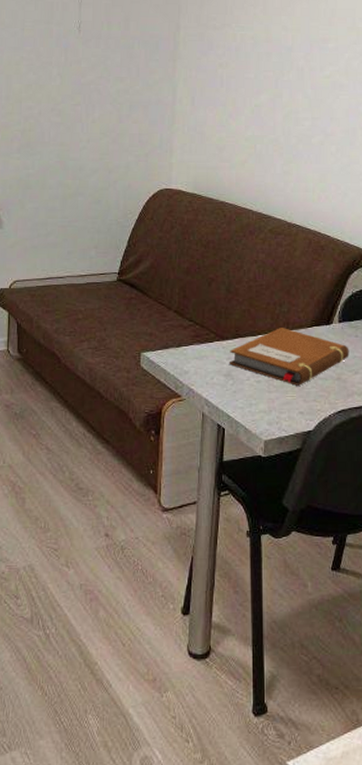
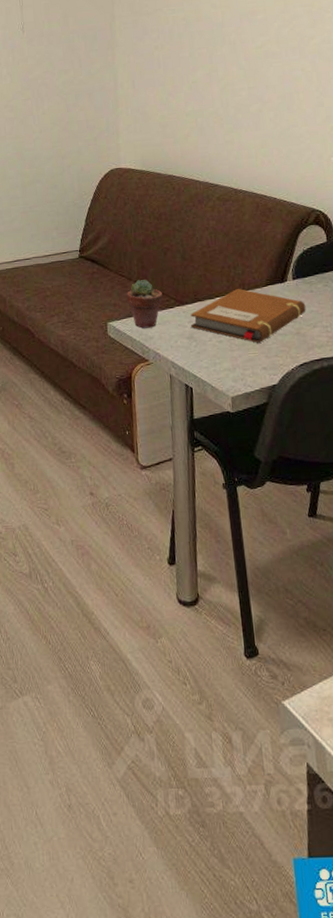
potted succulent: none [165,310,202,362] -> present [127,279,163,328]

